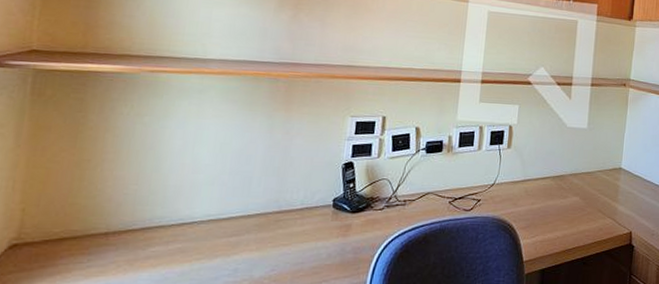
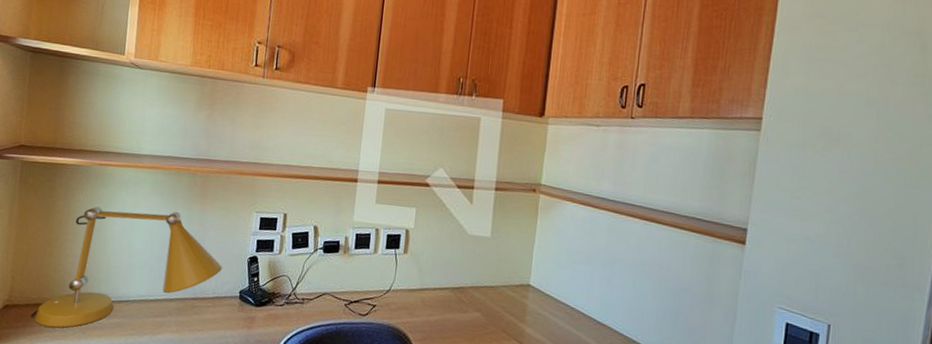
table lamp: none [51,119,313,264] -> present [30,206,223,328]

